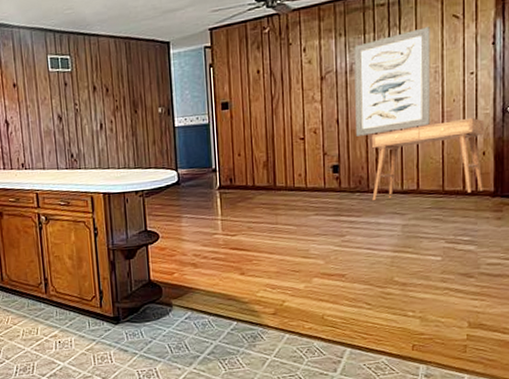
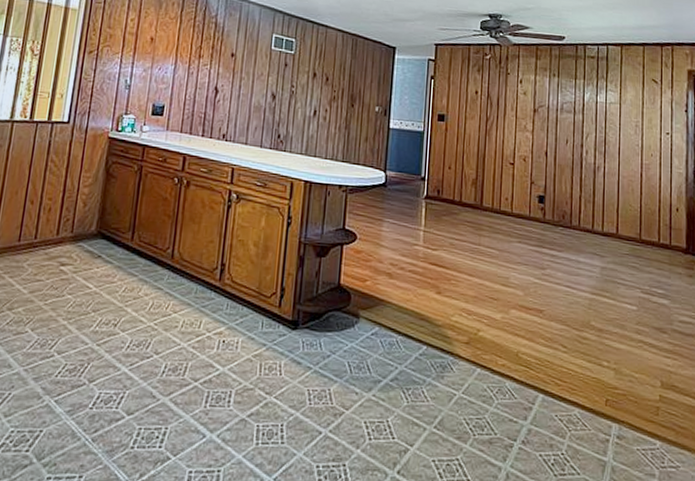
wall art: present [354,27,431,136] -> none [563,84,633,174]
desk: present [372,117,485,201] -> none [574,172,678,247]

